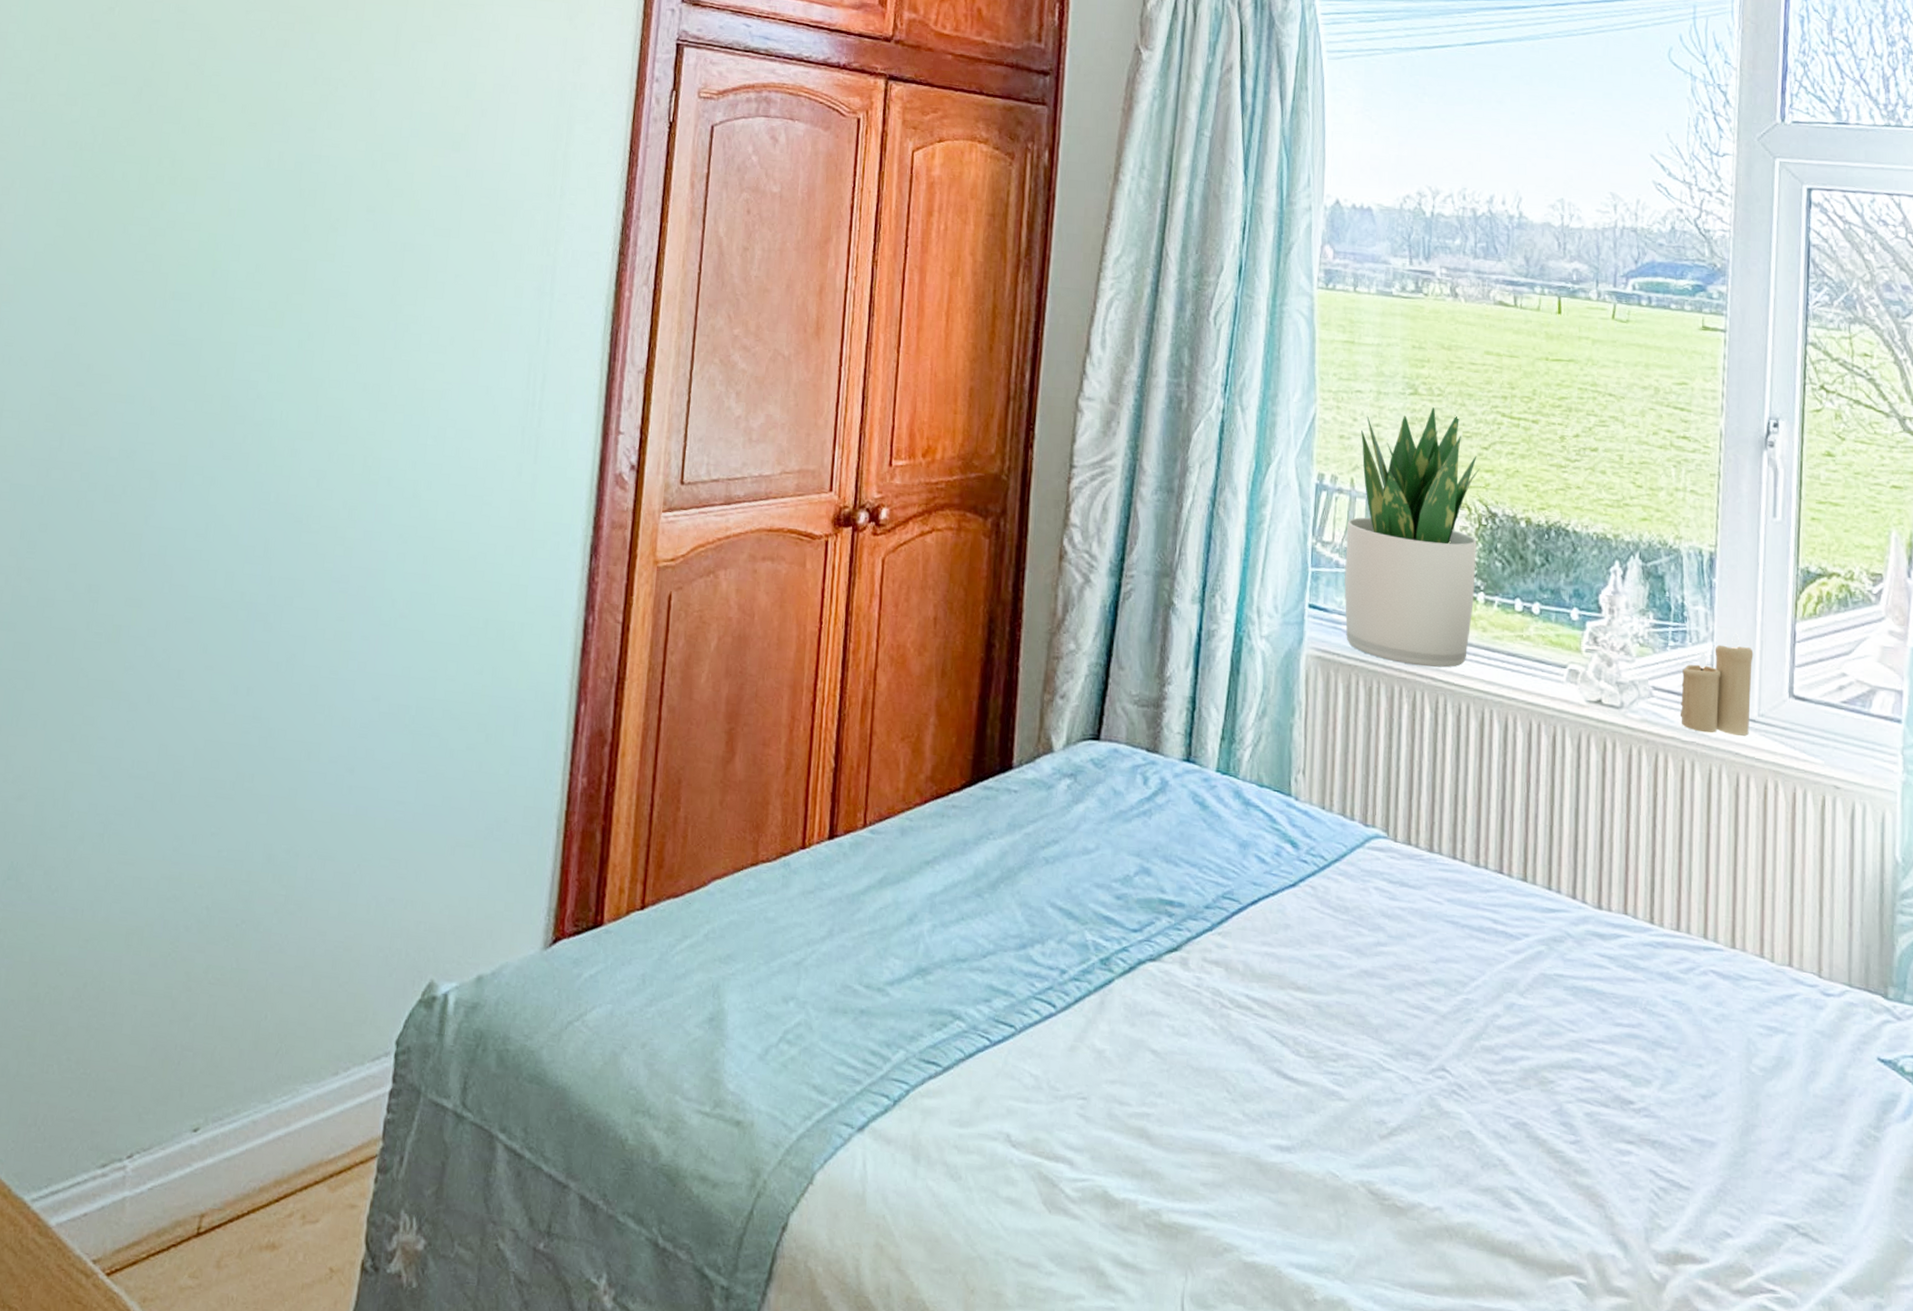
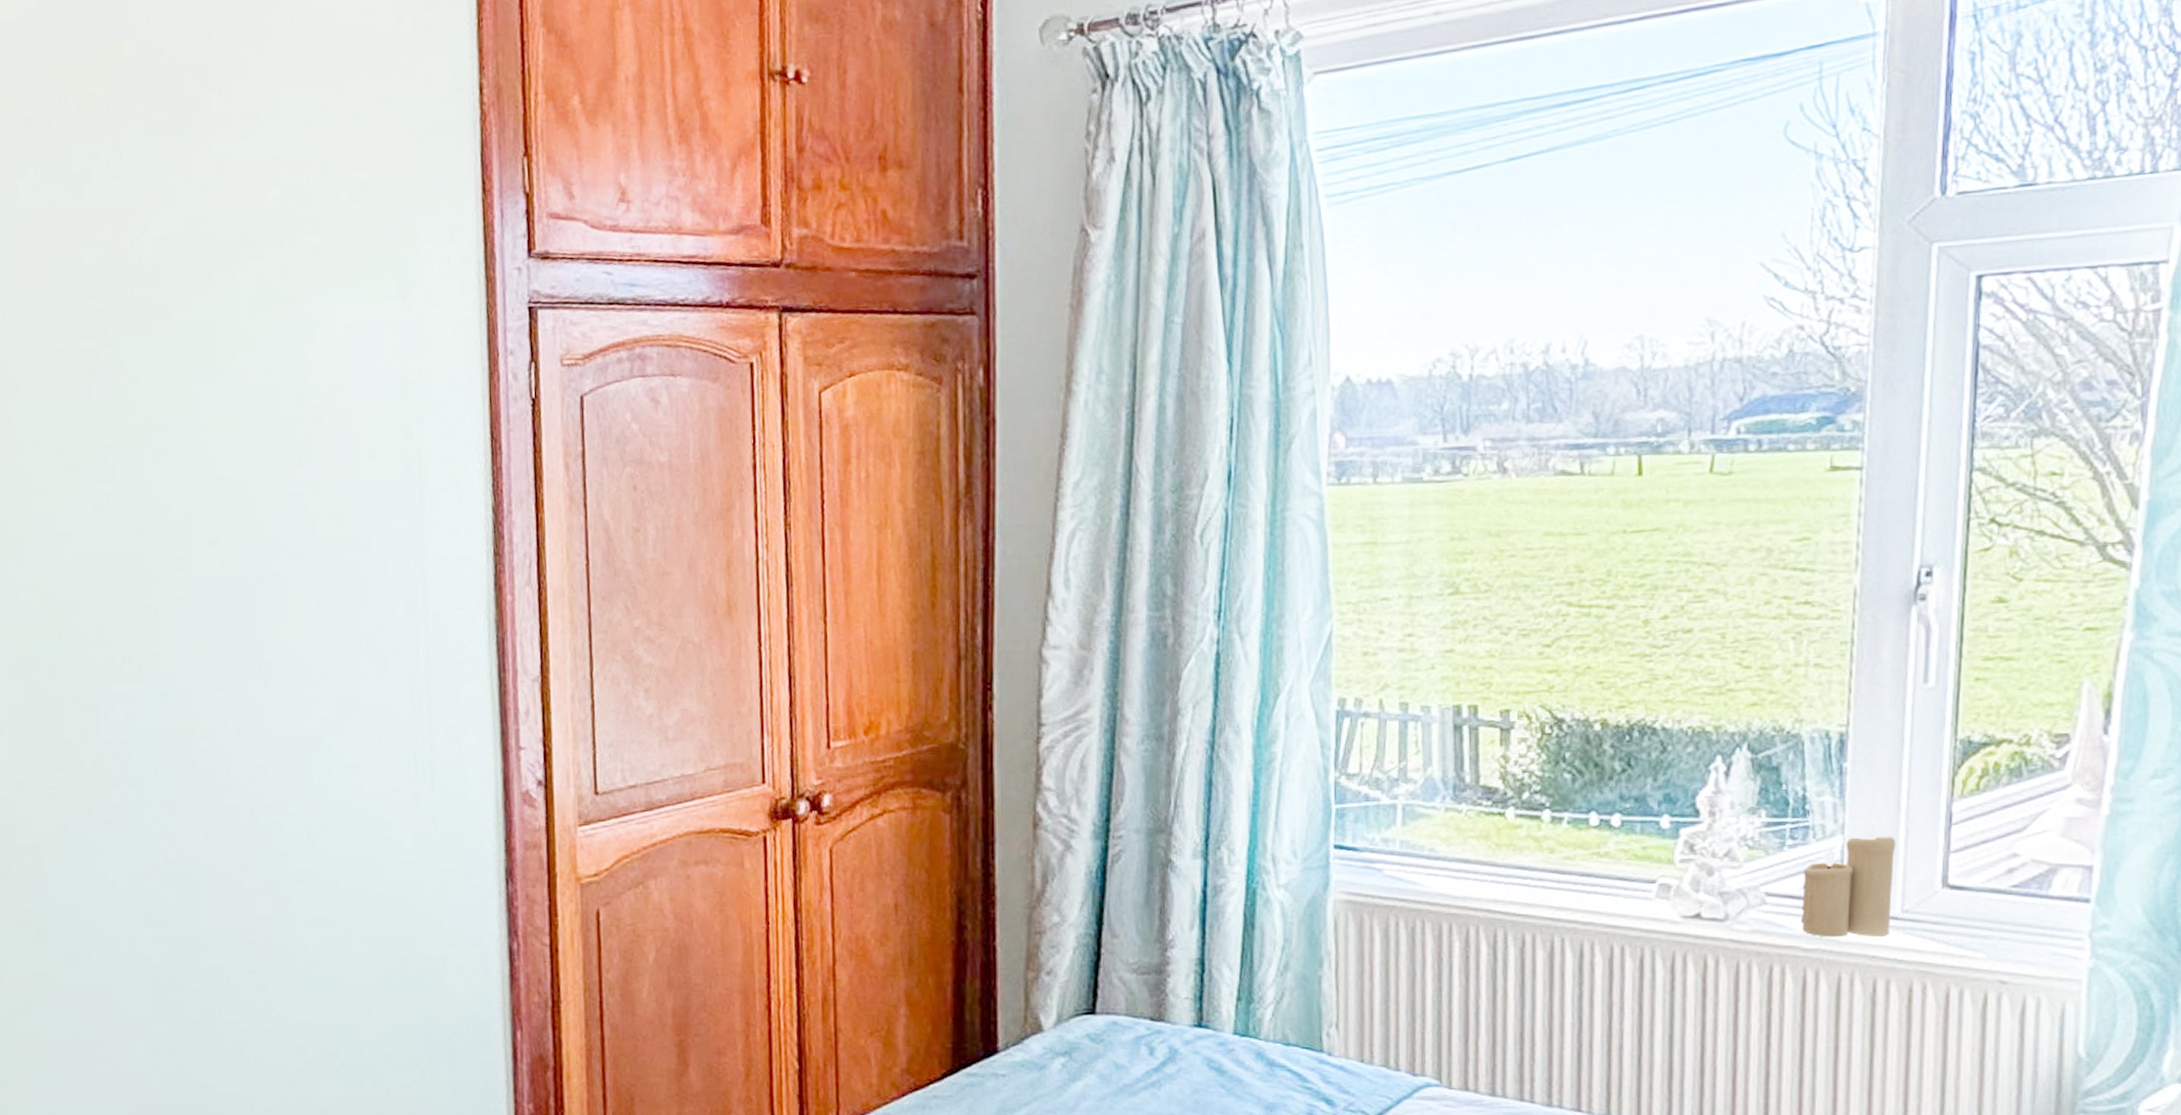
planter: present [1344,407,1480,668] -> none [1377,606,1542,899]

